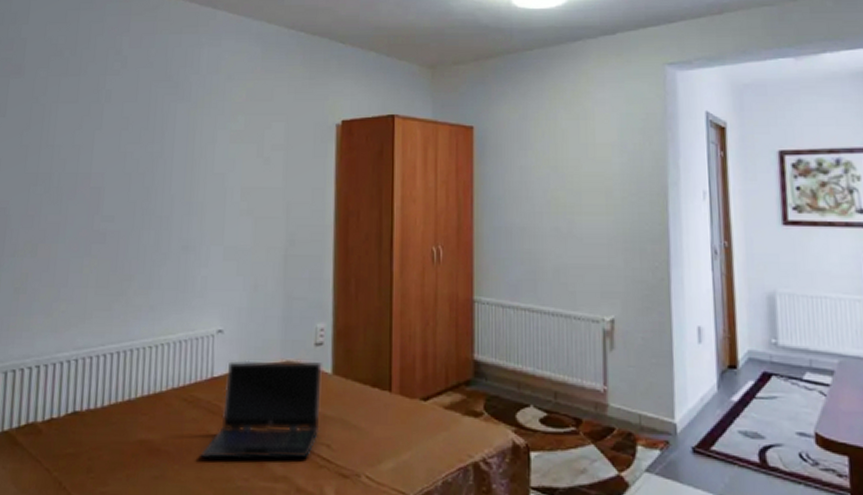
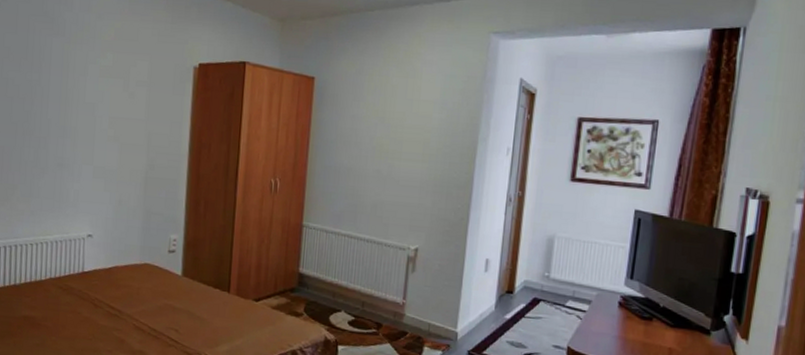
laptop computer: present [200,360,322,459] -> none [73,260,174,339]

